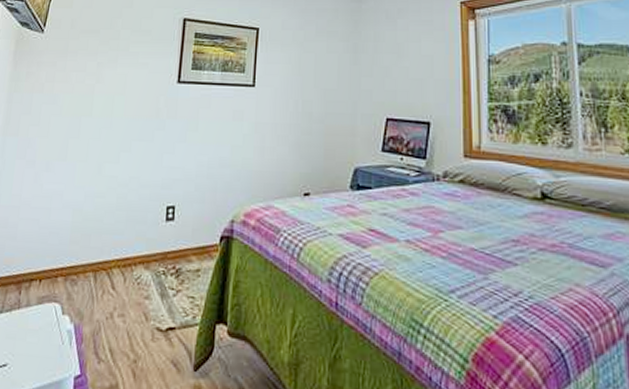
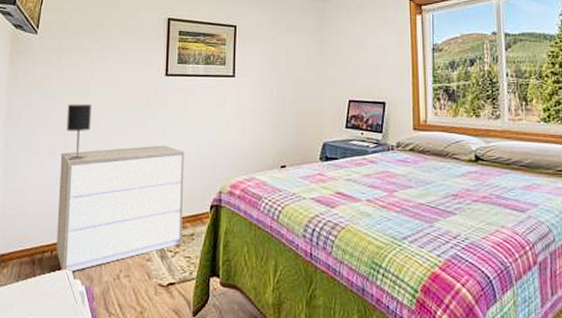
dresser: none [45,162,194,306] -> present [56,145,185,272]
table lamp: none [66,111,95,175] -> present [66,104,91,160]

